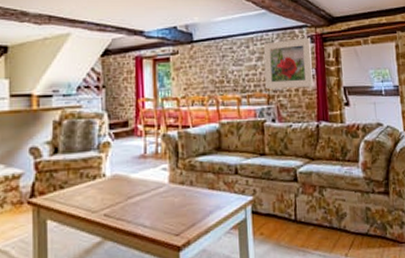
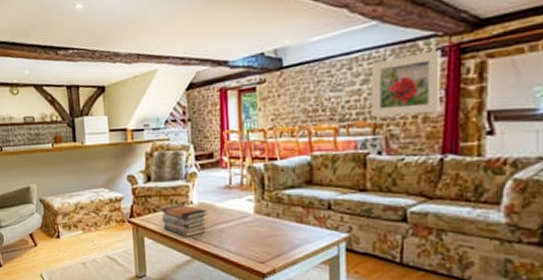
book stack: none [69,177,121,215] -> present [161,204,208,237]

